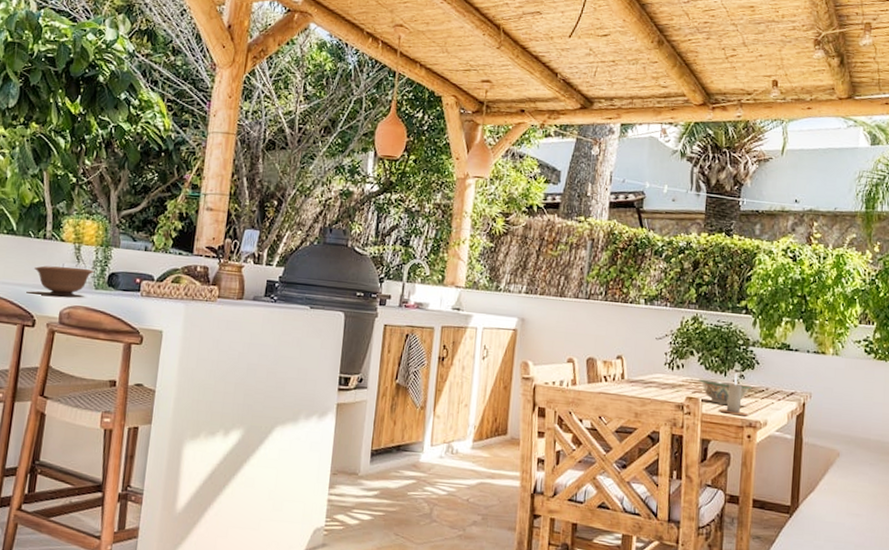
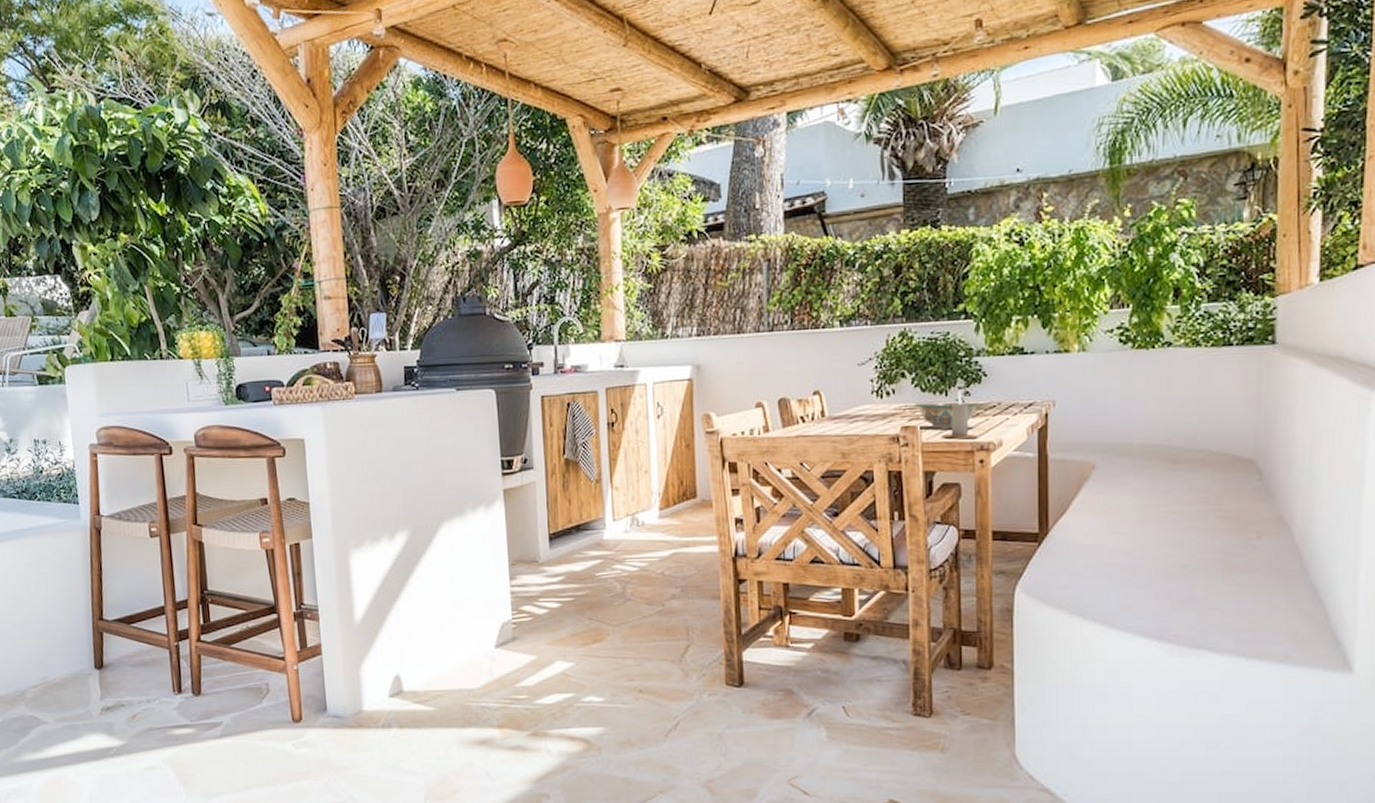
bowl: present [34,265,94,297] -> none [158,384,220,419]

